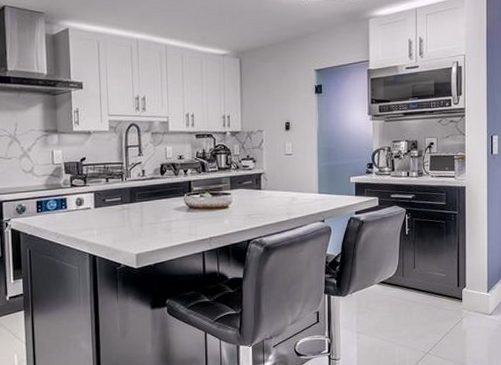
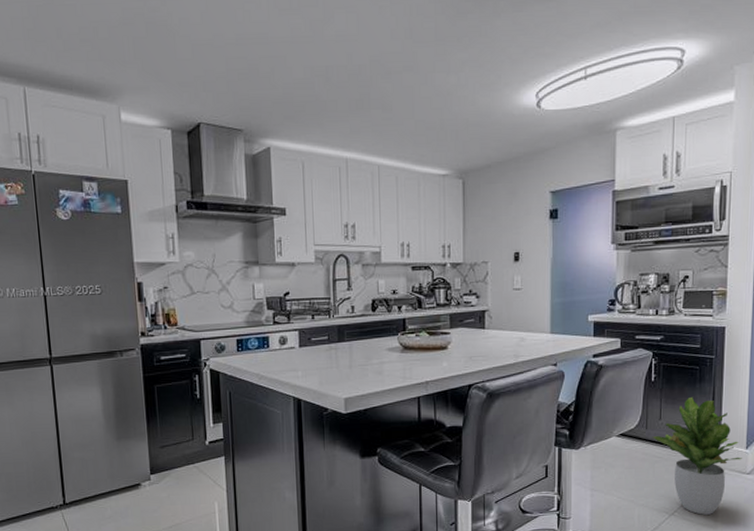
potted plant: none [408,247,484,353] -> present [652,396,742,515]

